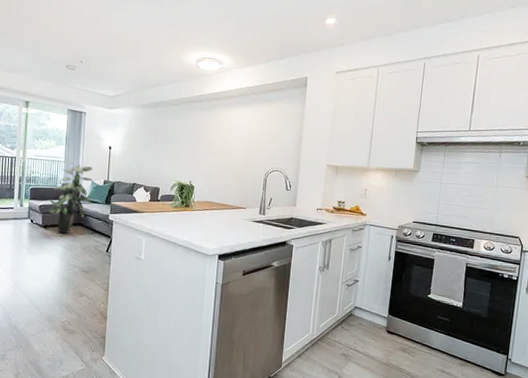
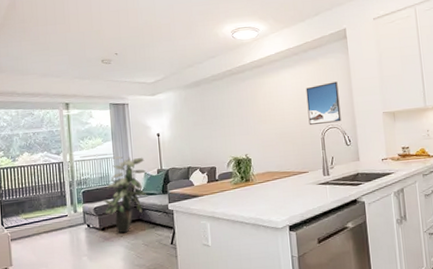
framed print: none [255,127,290,167] -> present [305,81,341,126]

